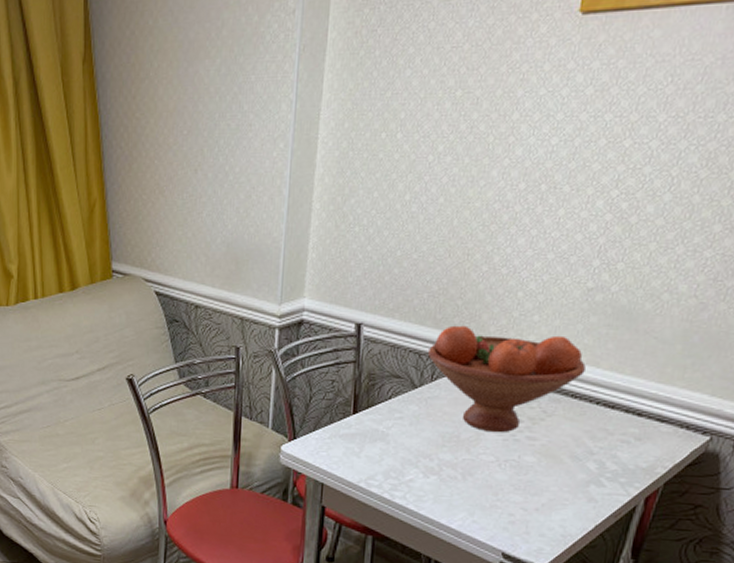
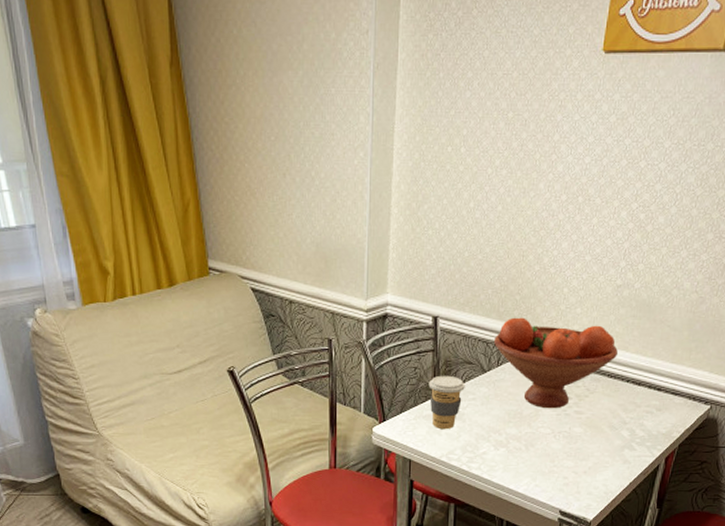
coffee cup: none [347,390,391,452] -> present [428,375,465,430]

